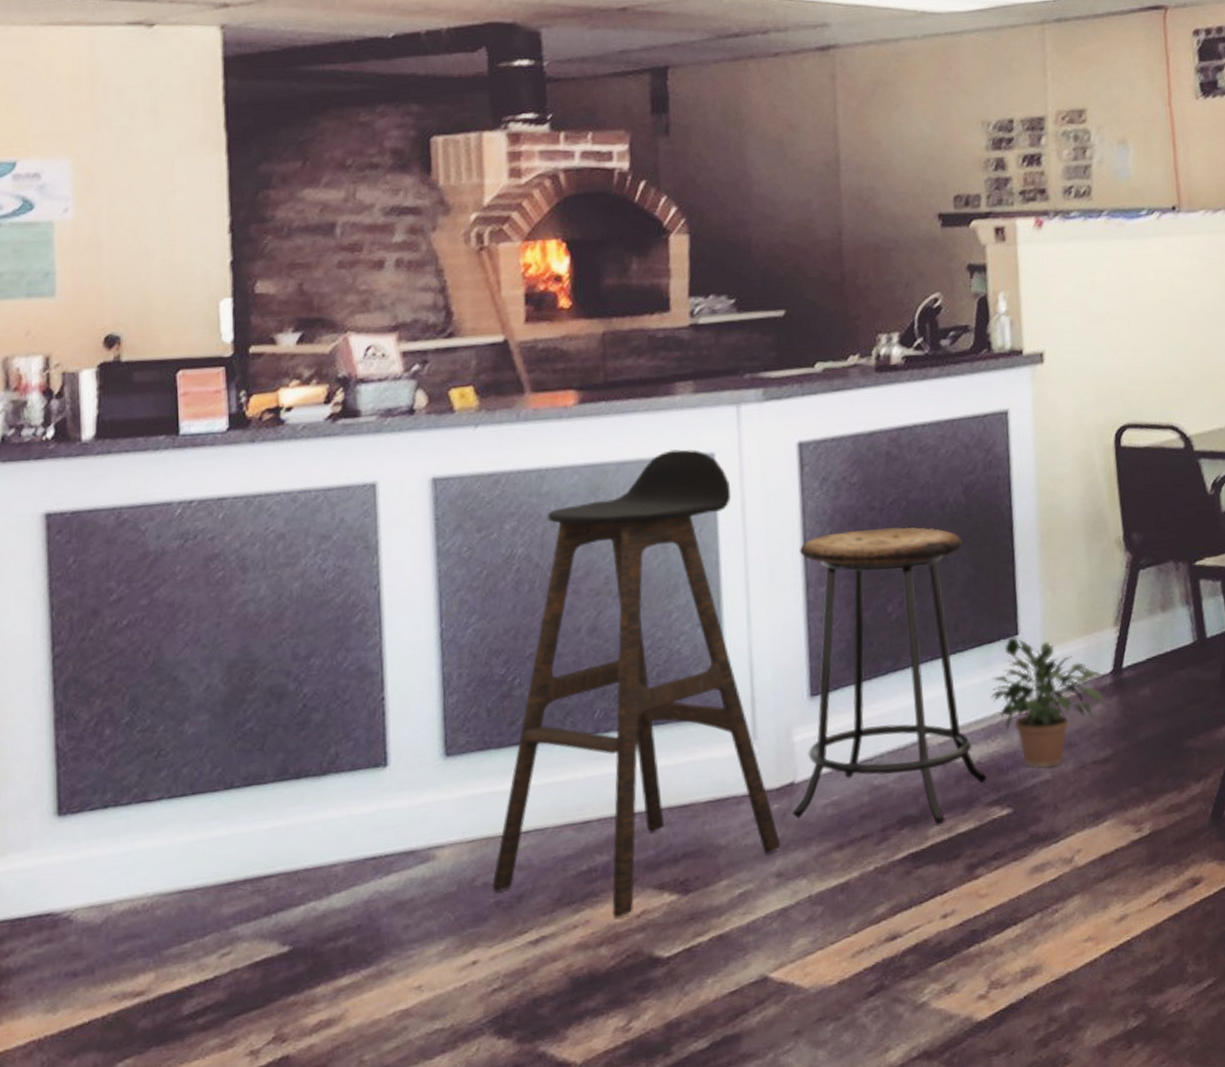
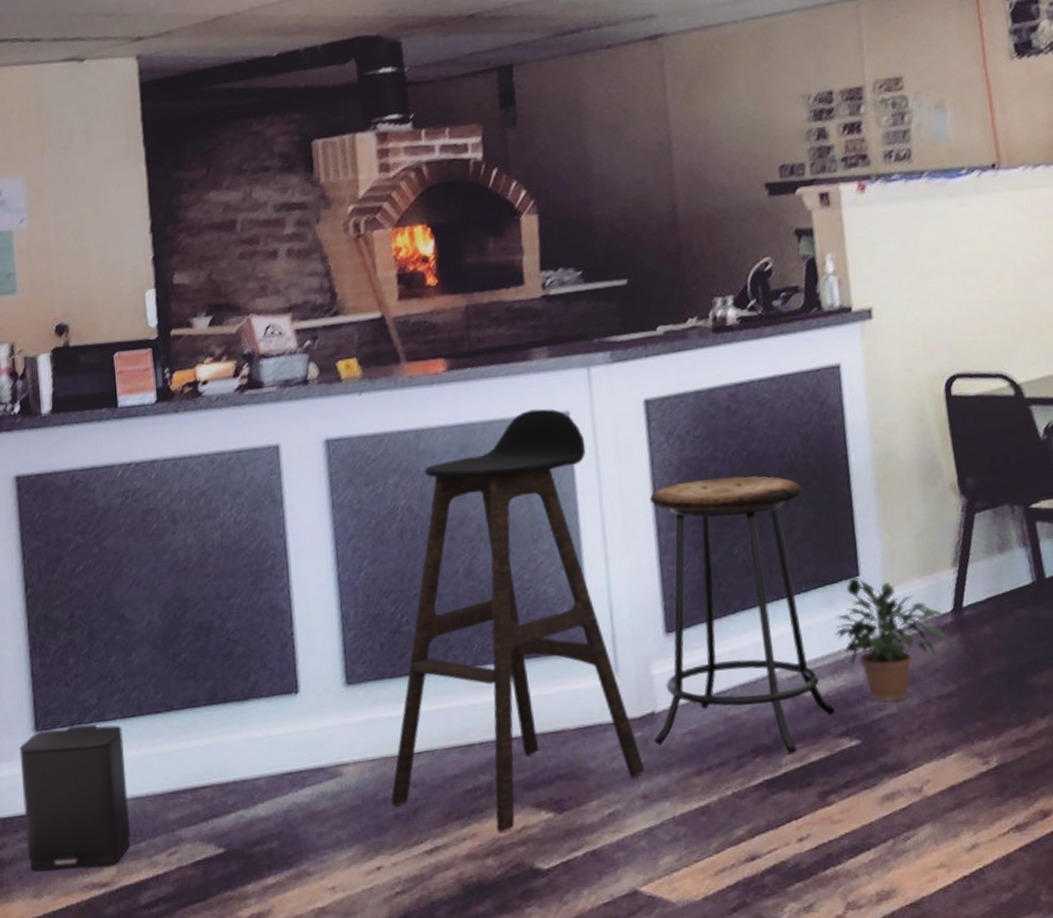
pedal bin: none [36,806,174,981] -> present [19,724,130,871]

